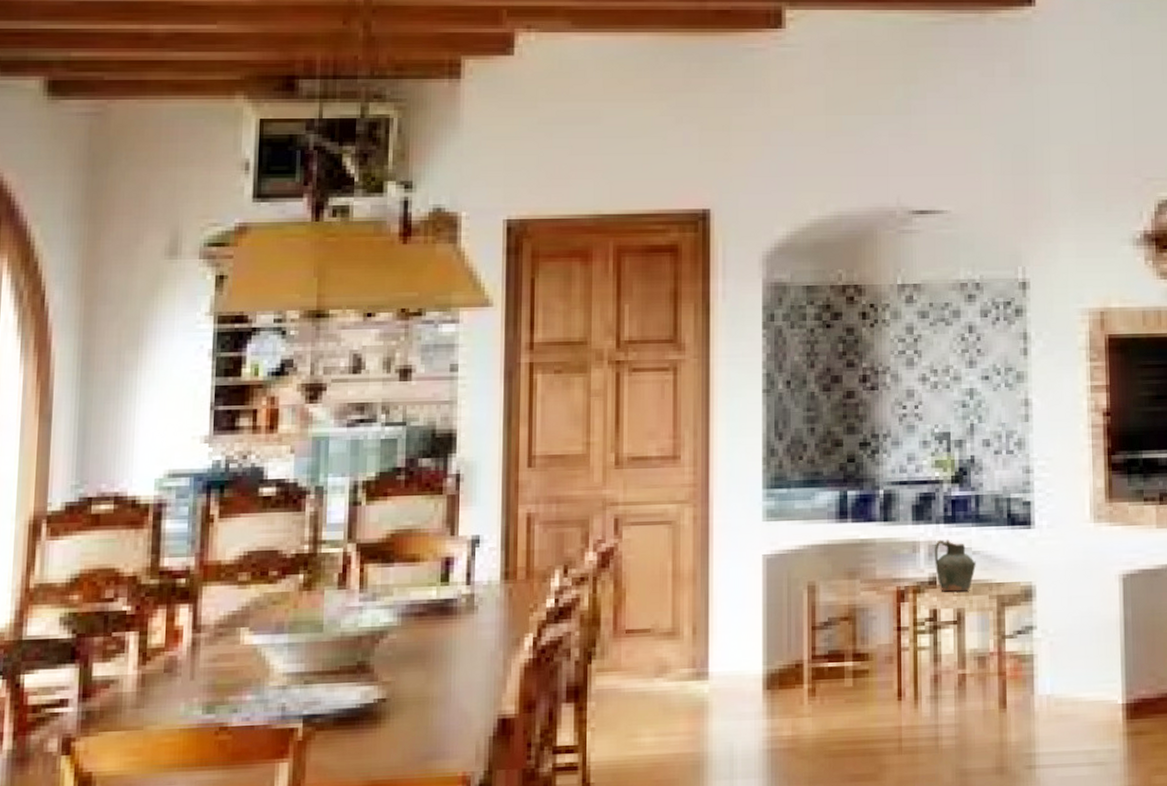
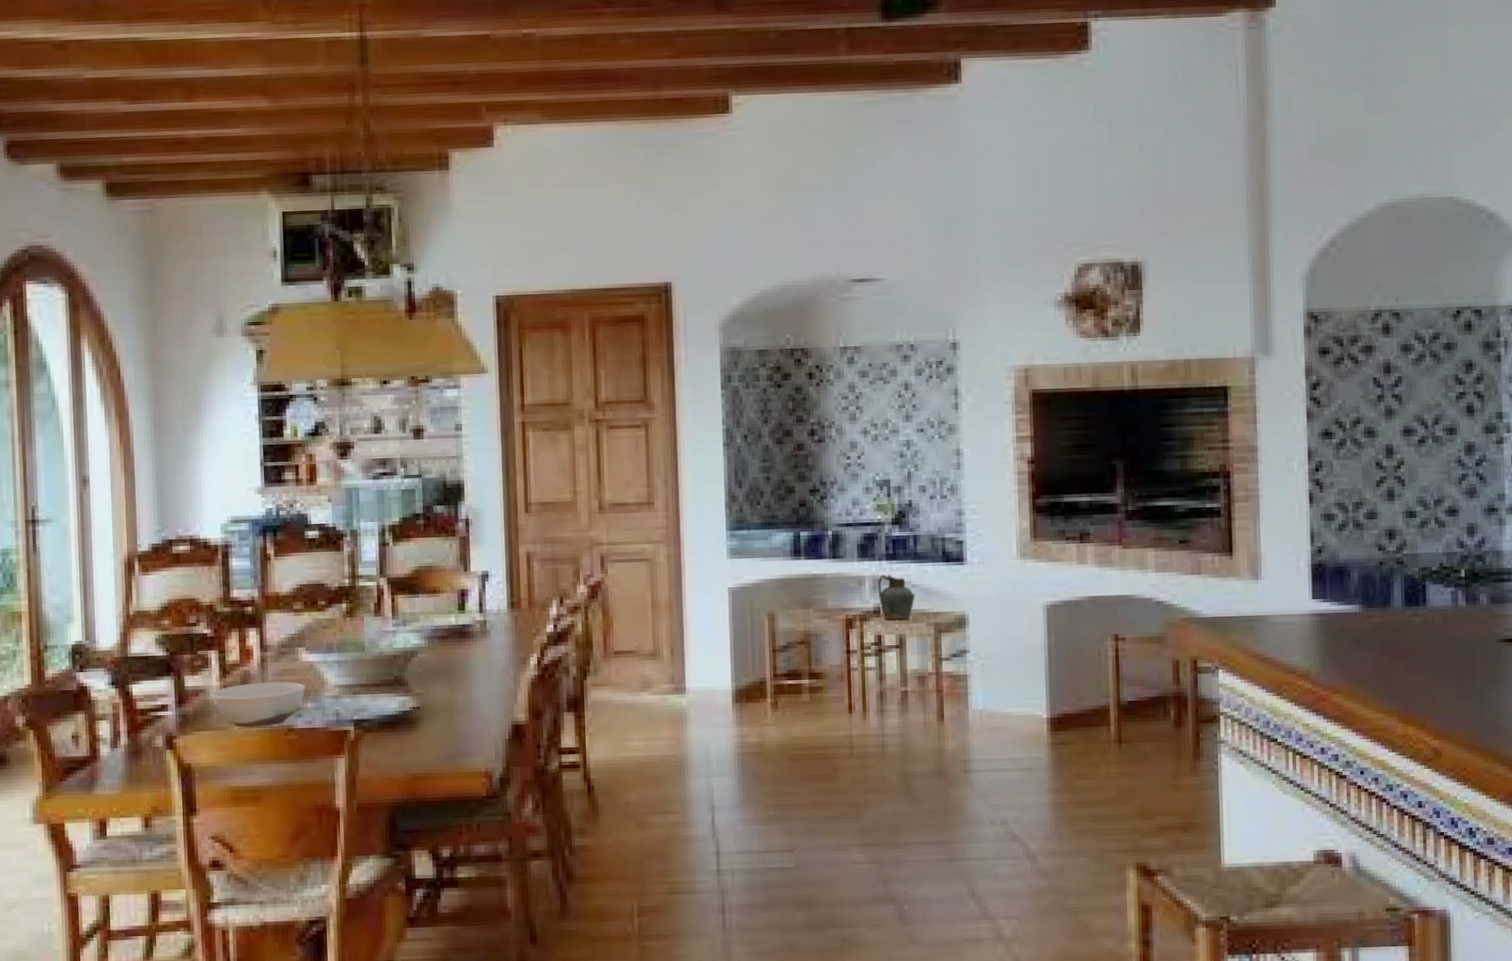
bowl: none [124,669,246,727] -> present [210,681,306,728]

